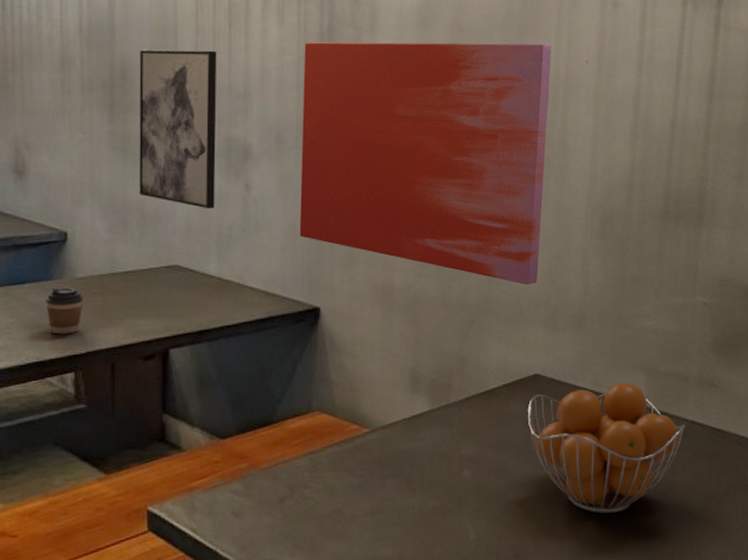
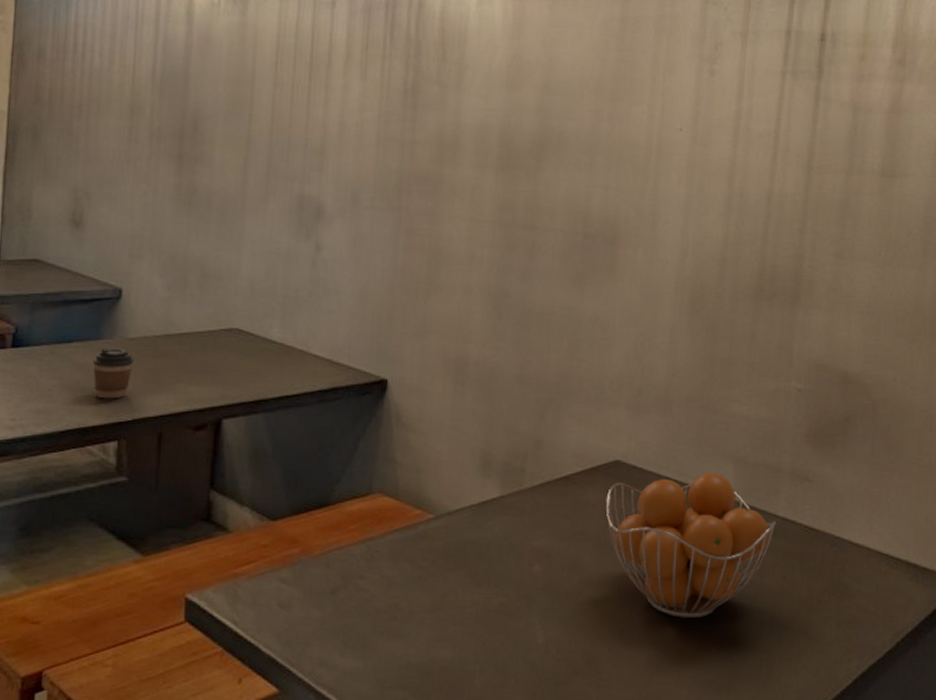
wall art: present [139,49,217,209] -> none [202,99,295,270]
wall art: present [299,42,551,285] -> none [370,98,644,363]

